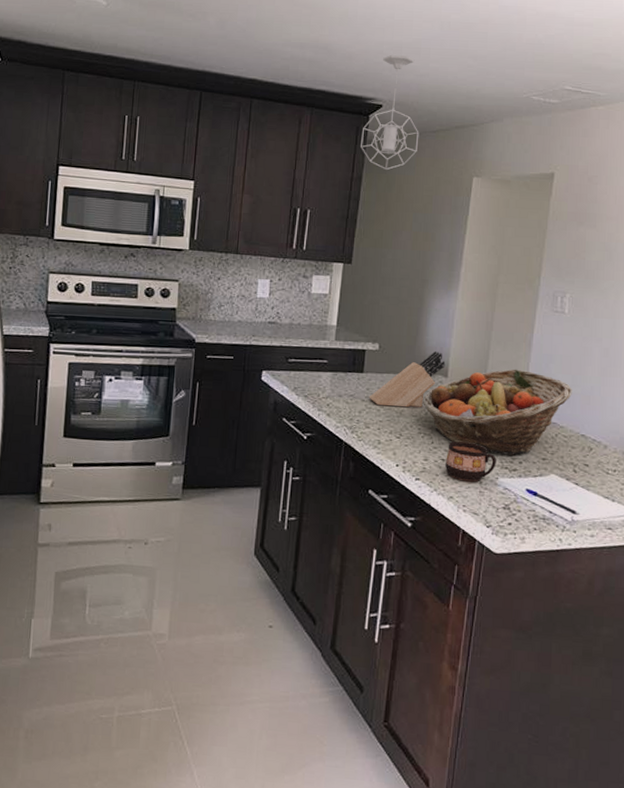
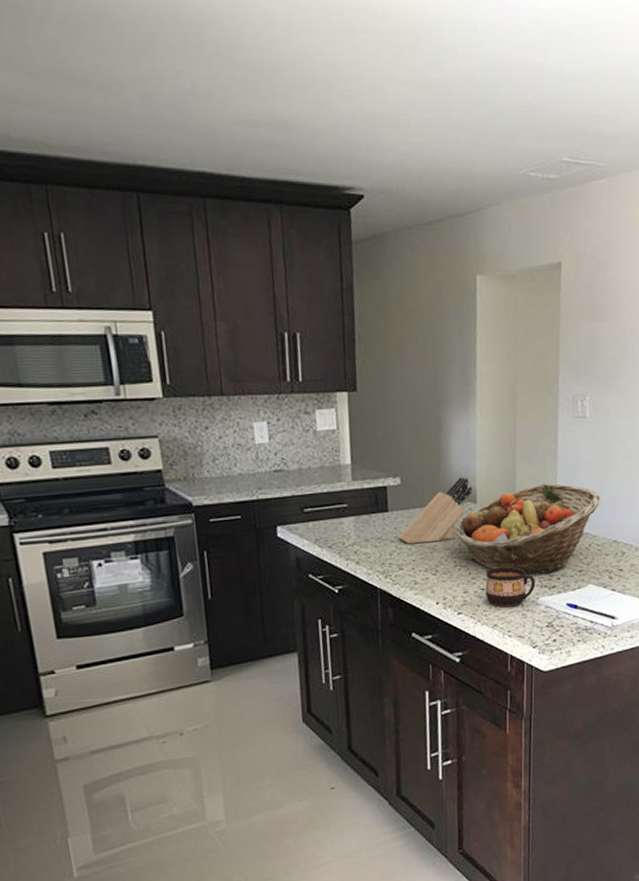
pendant light: present [361,55,419,170] -> none [344,130,411,275]

